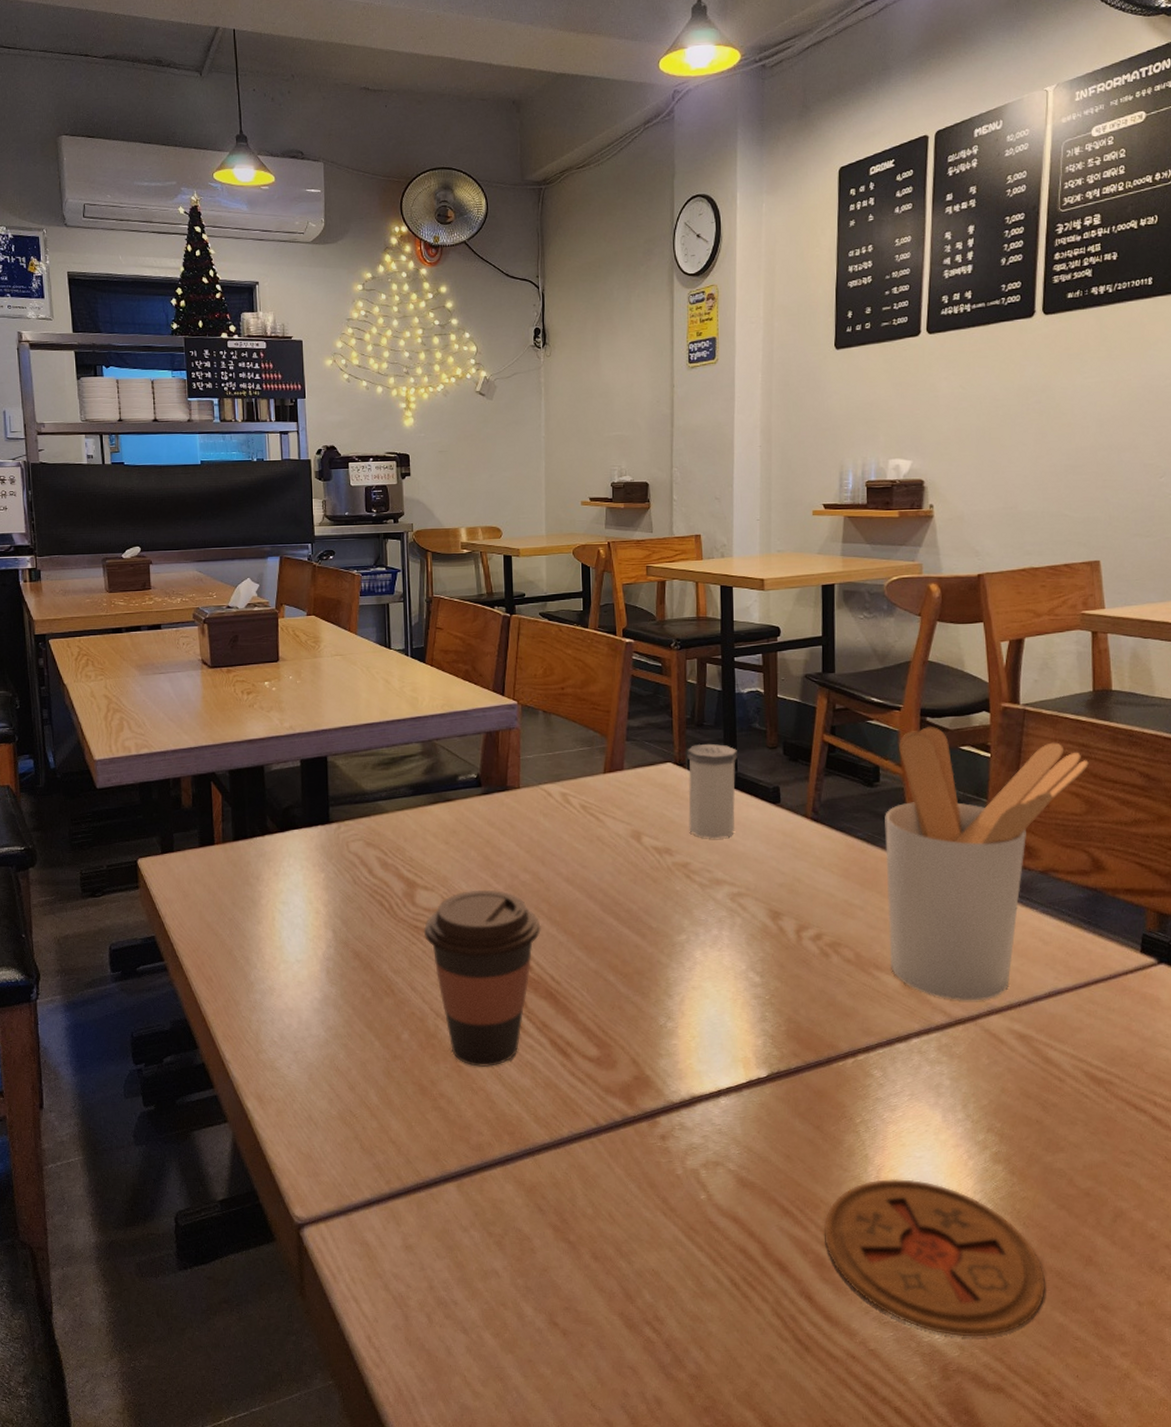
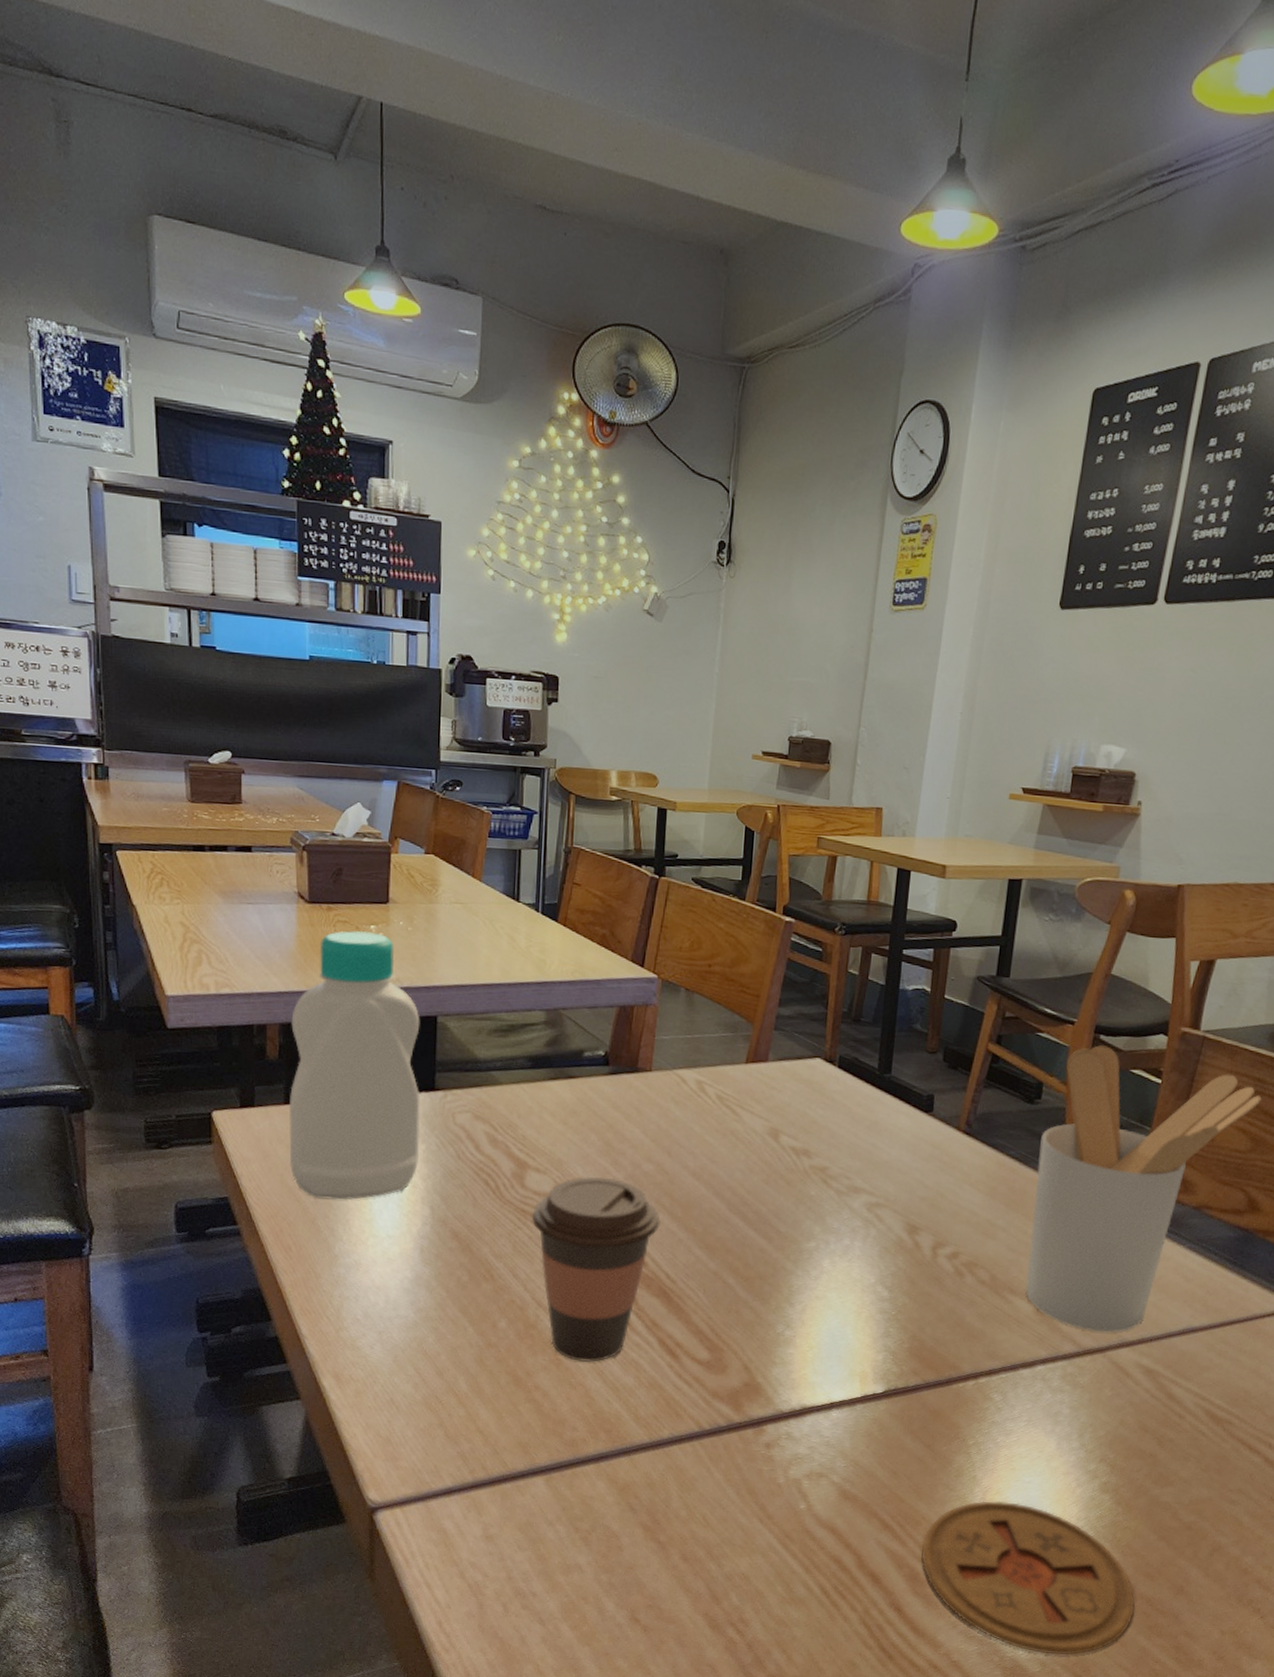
bottle: none [201,687,320,931] -> present [288,930,421,1200]
salt shaker: present [687,743,737,839] -> none [831,1041,894,1145]

